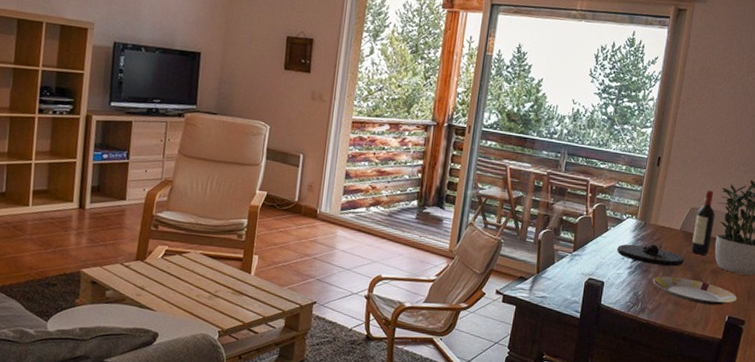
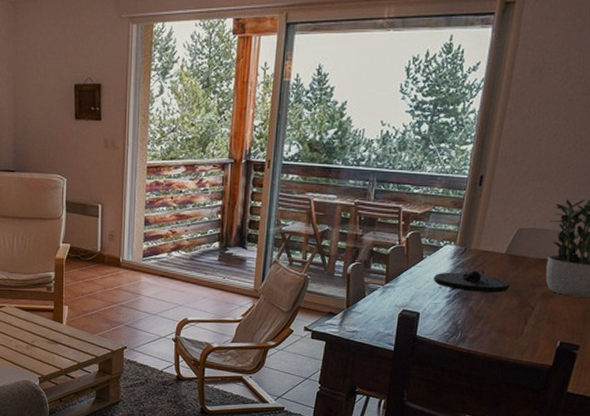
plate: present [652,276,737,305] -> none [473,303,570,331]
wine bottle: present [691,190,715,255] -> none [518,208,547,279]

